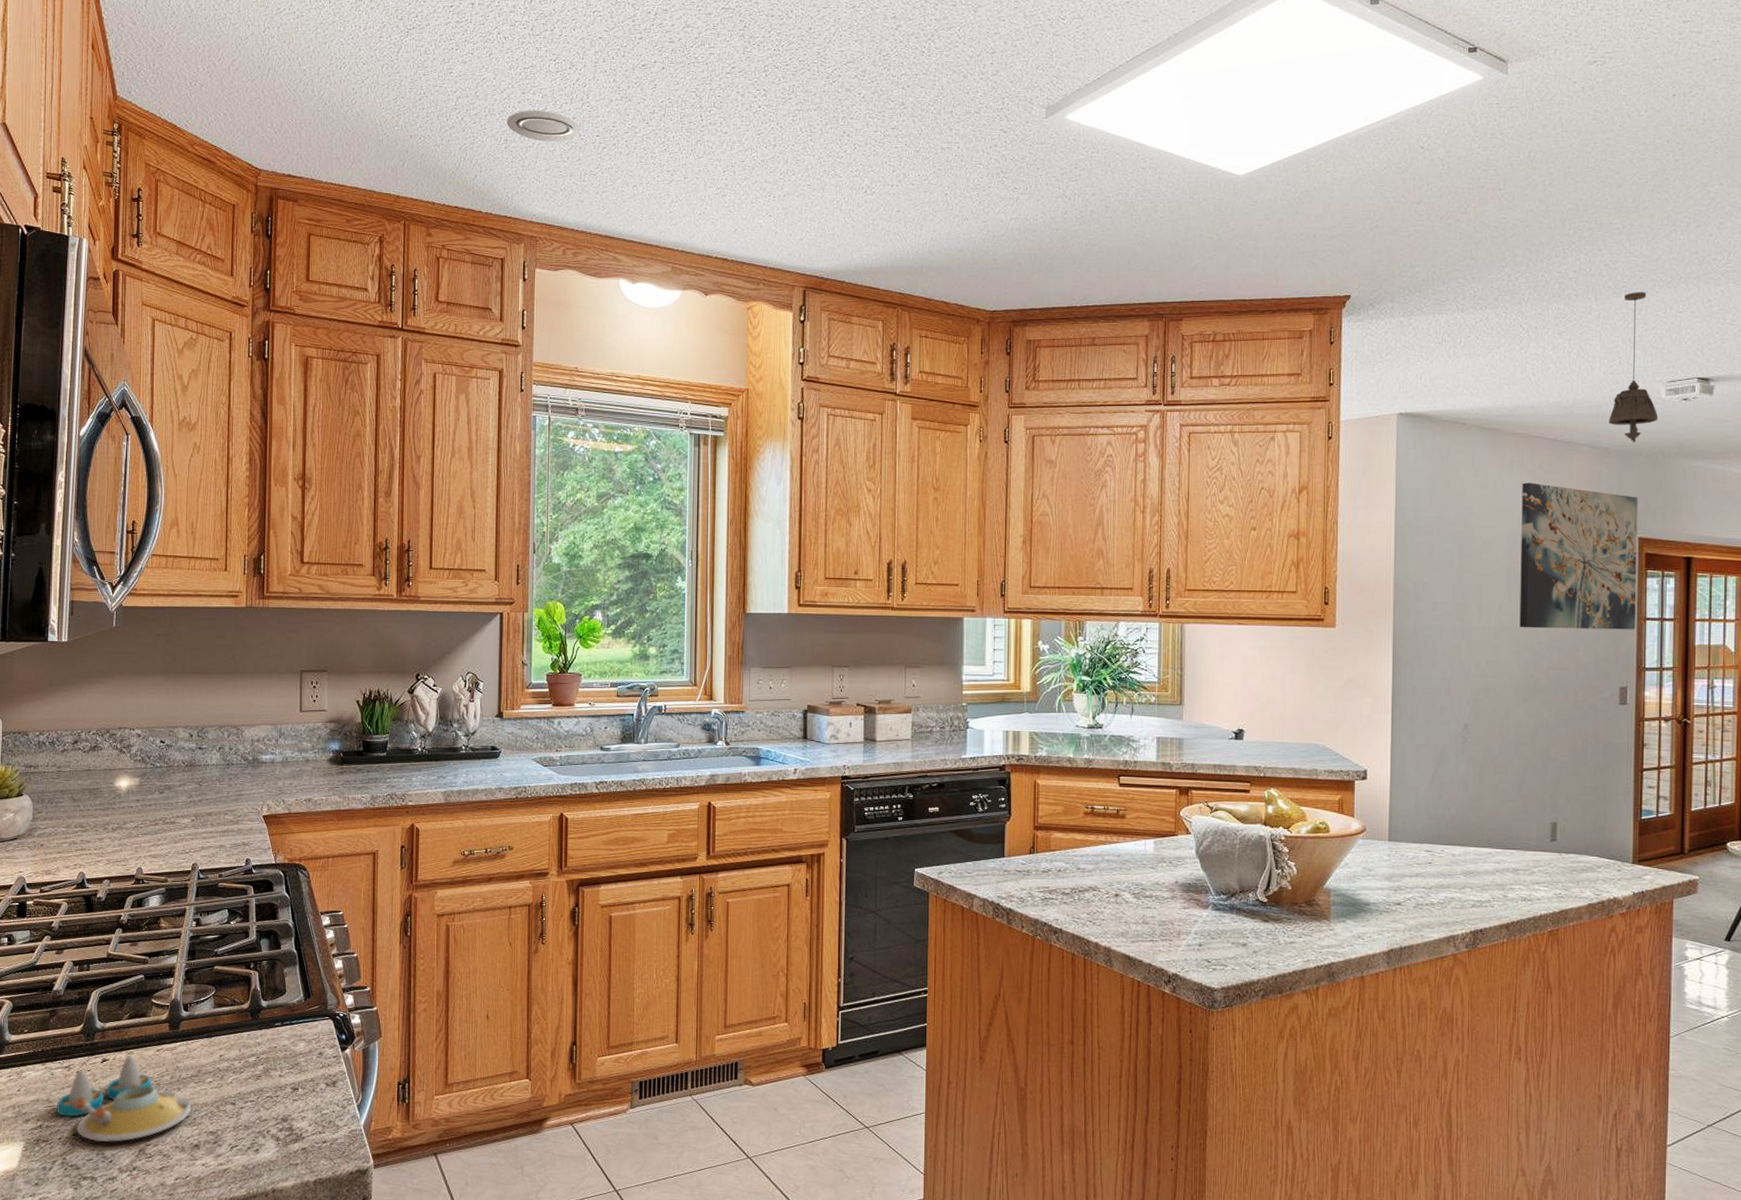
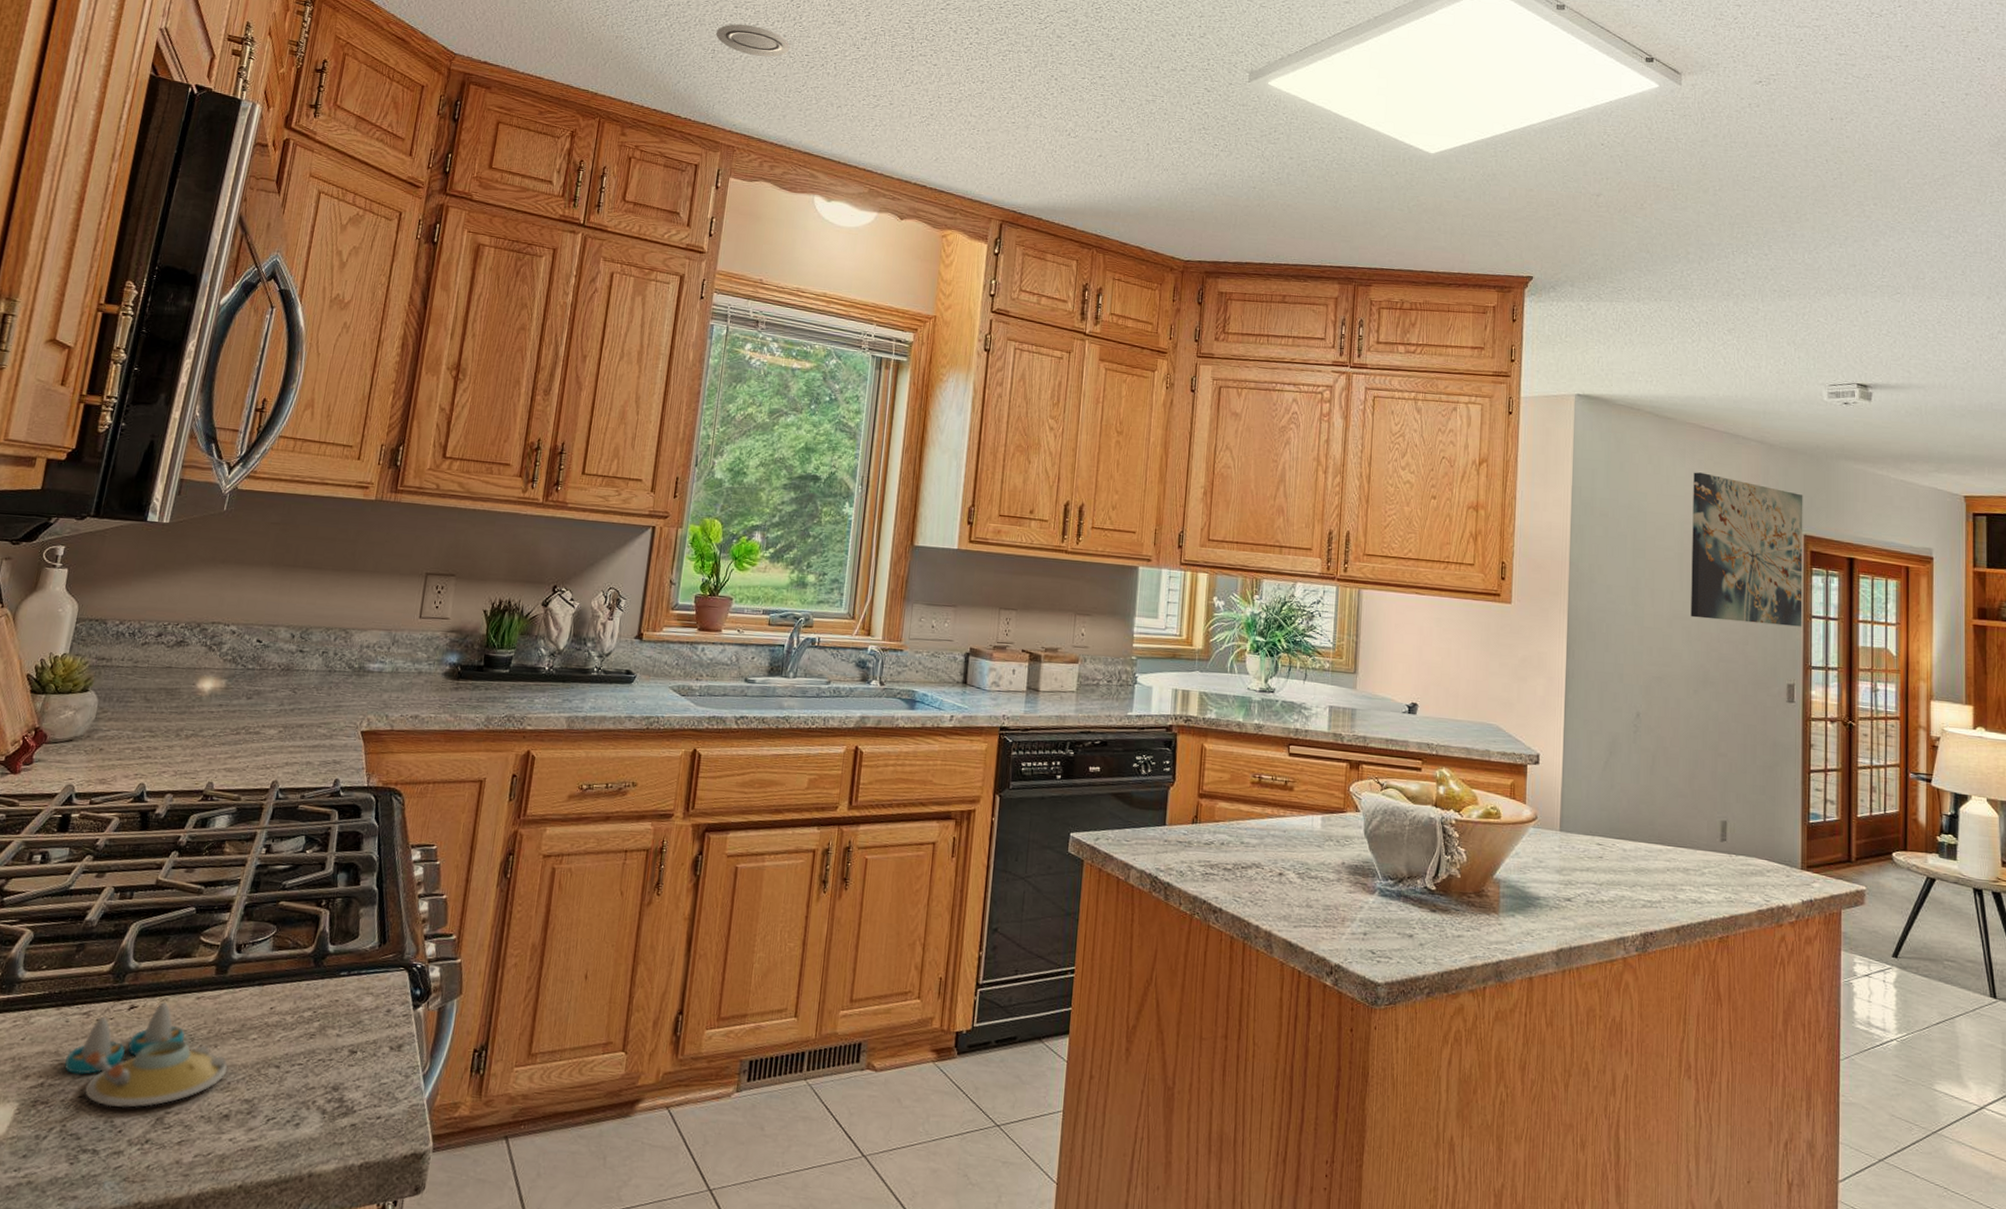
pendant light: present [1609,292,1659,443] -> none [1775,297,1821,442]

